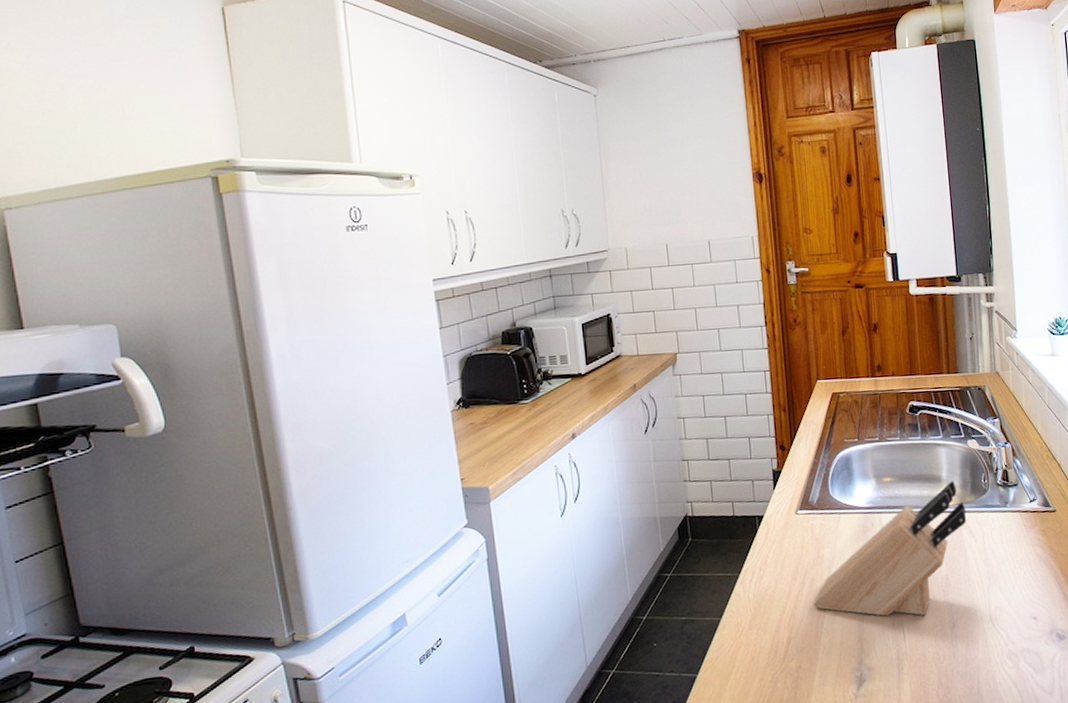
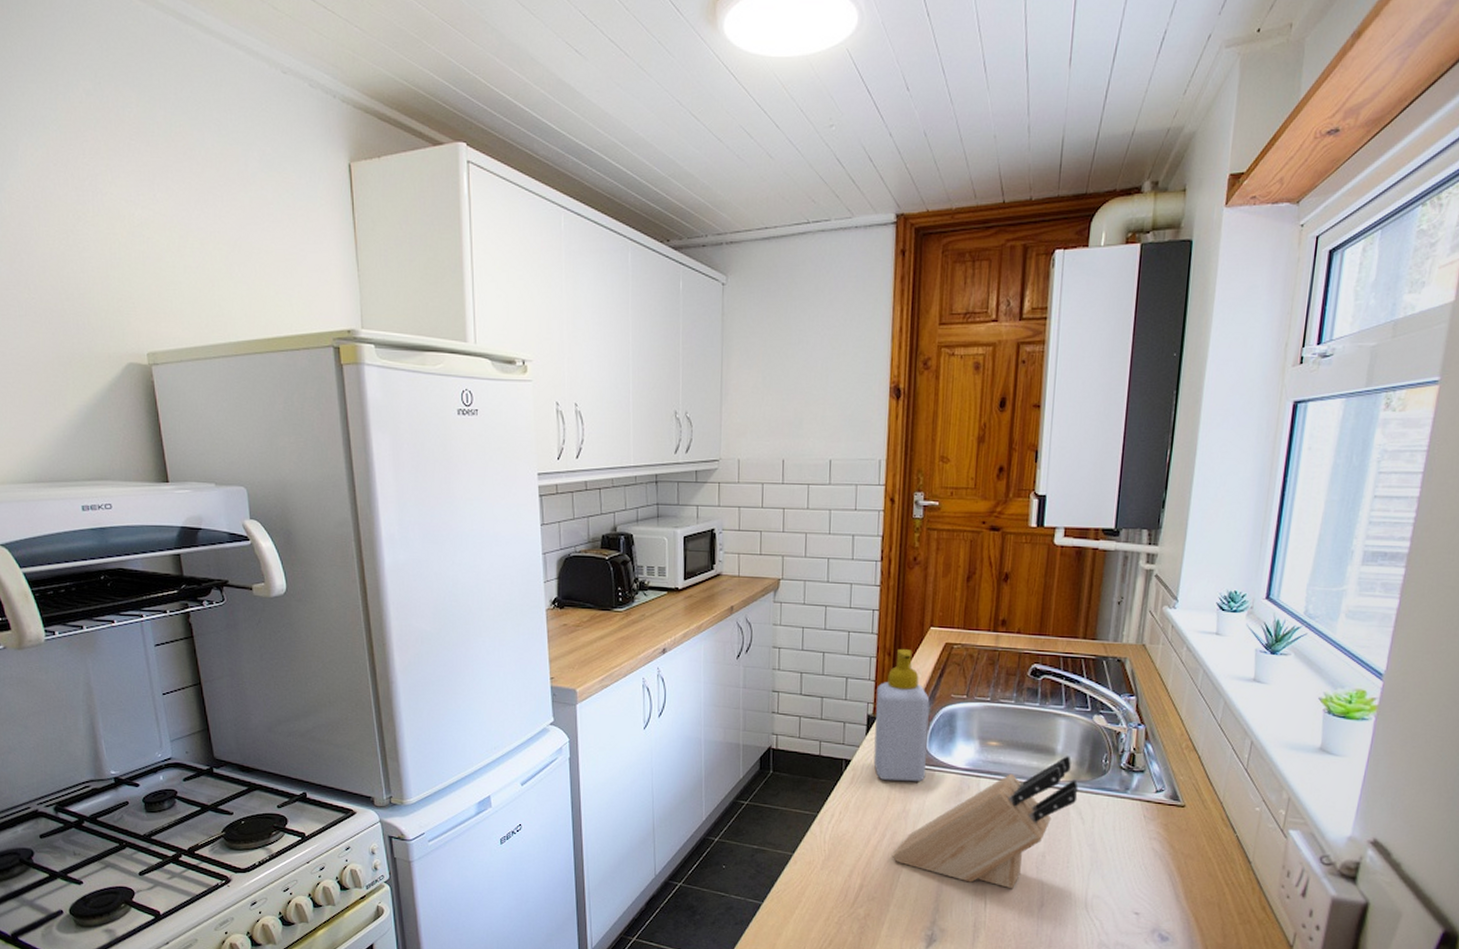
soap bottle: none [777,402,832,530] -> present [873,648,930,781]

